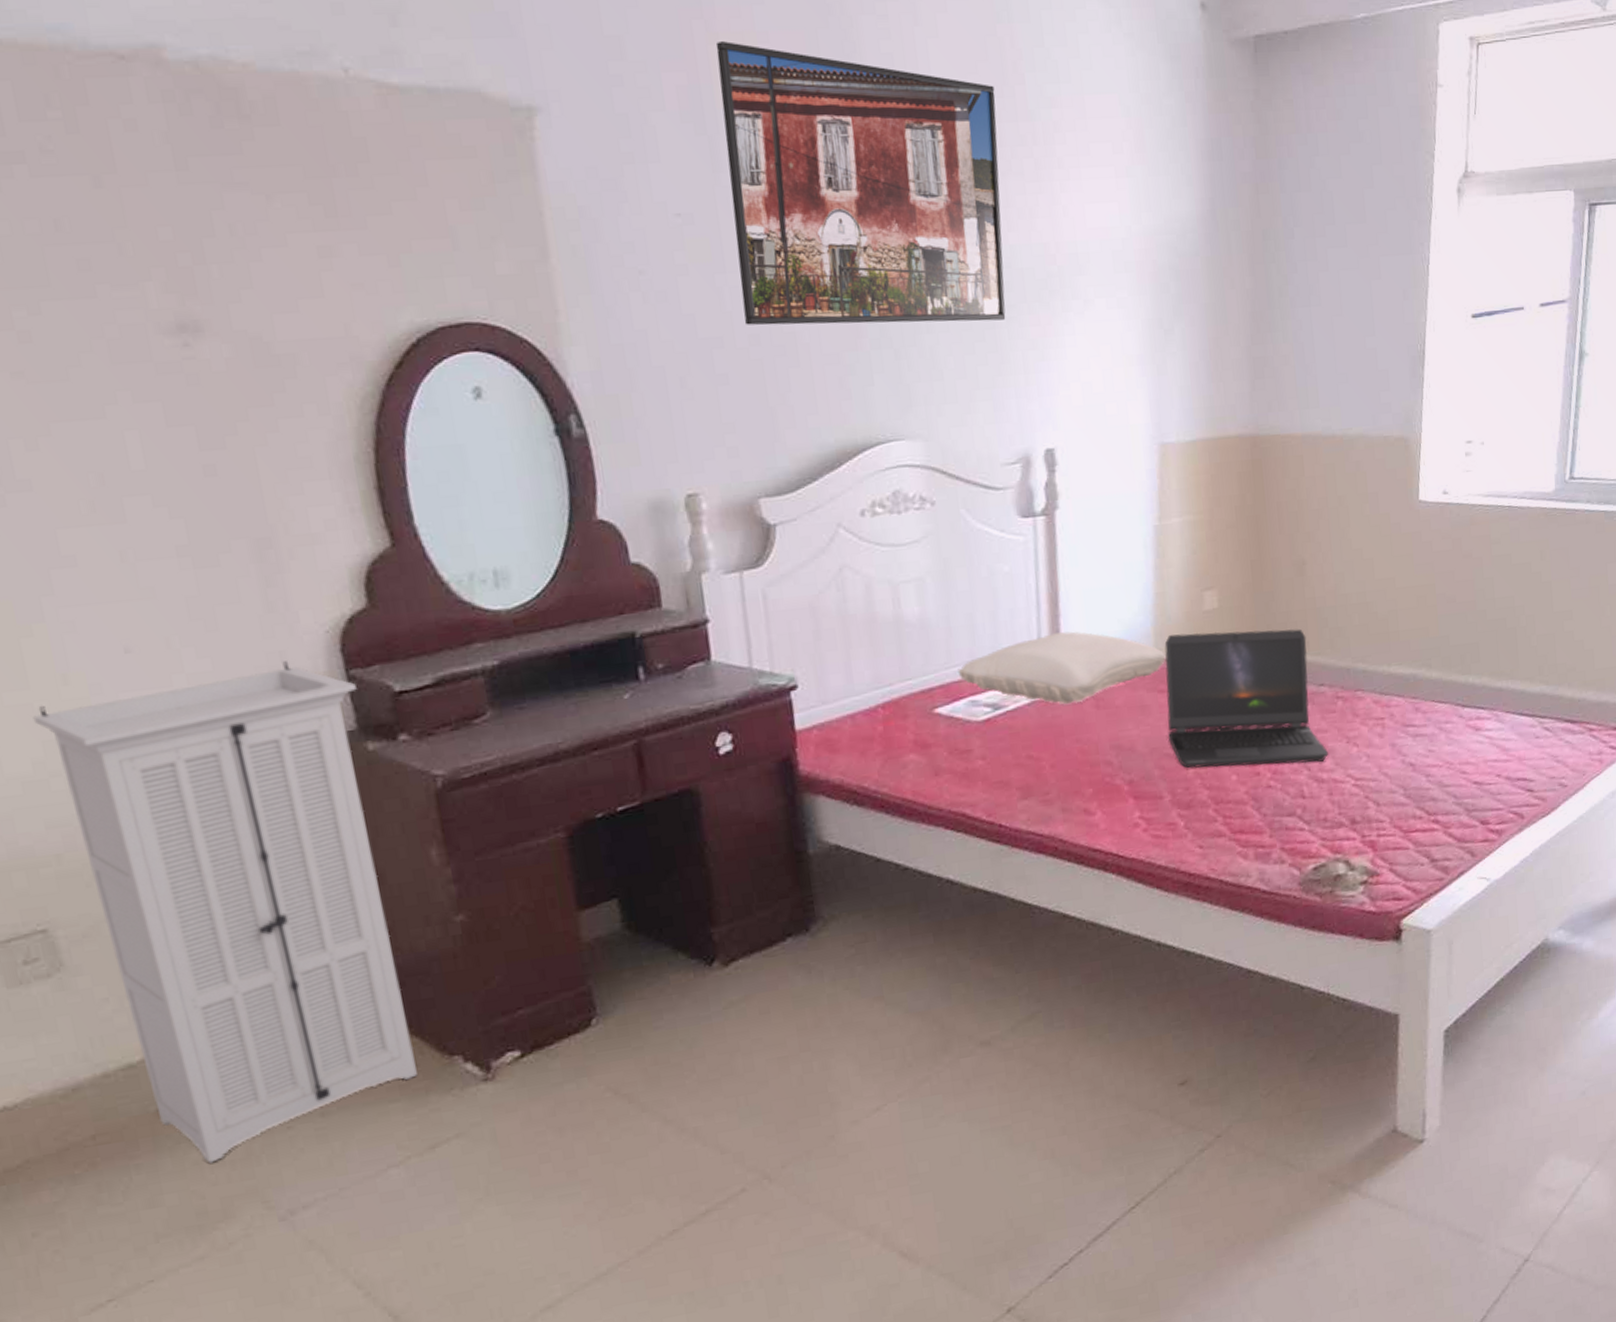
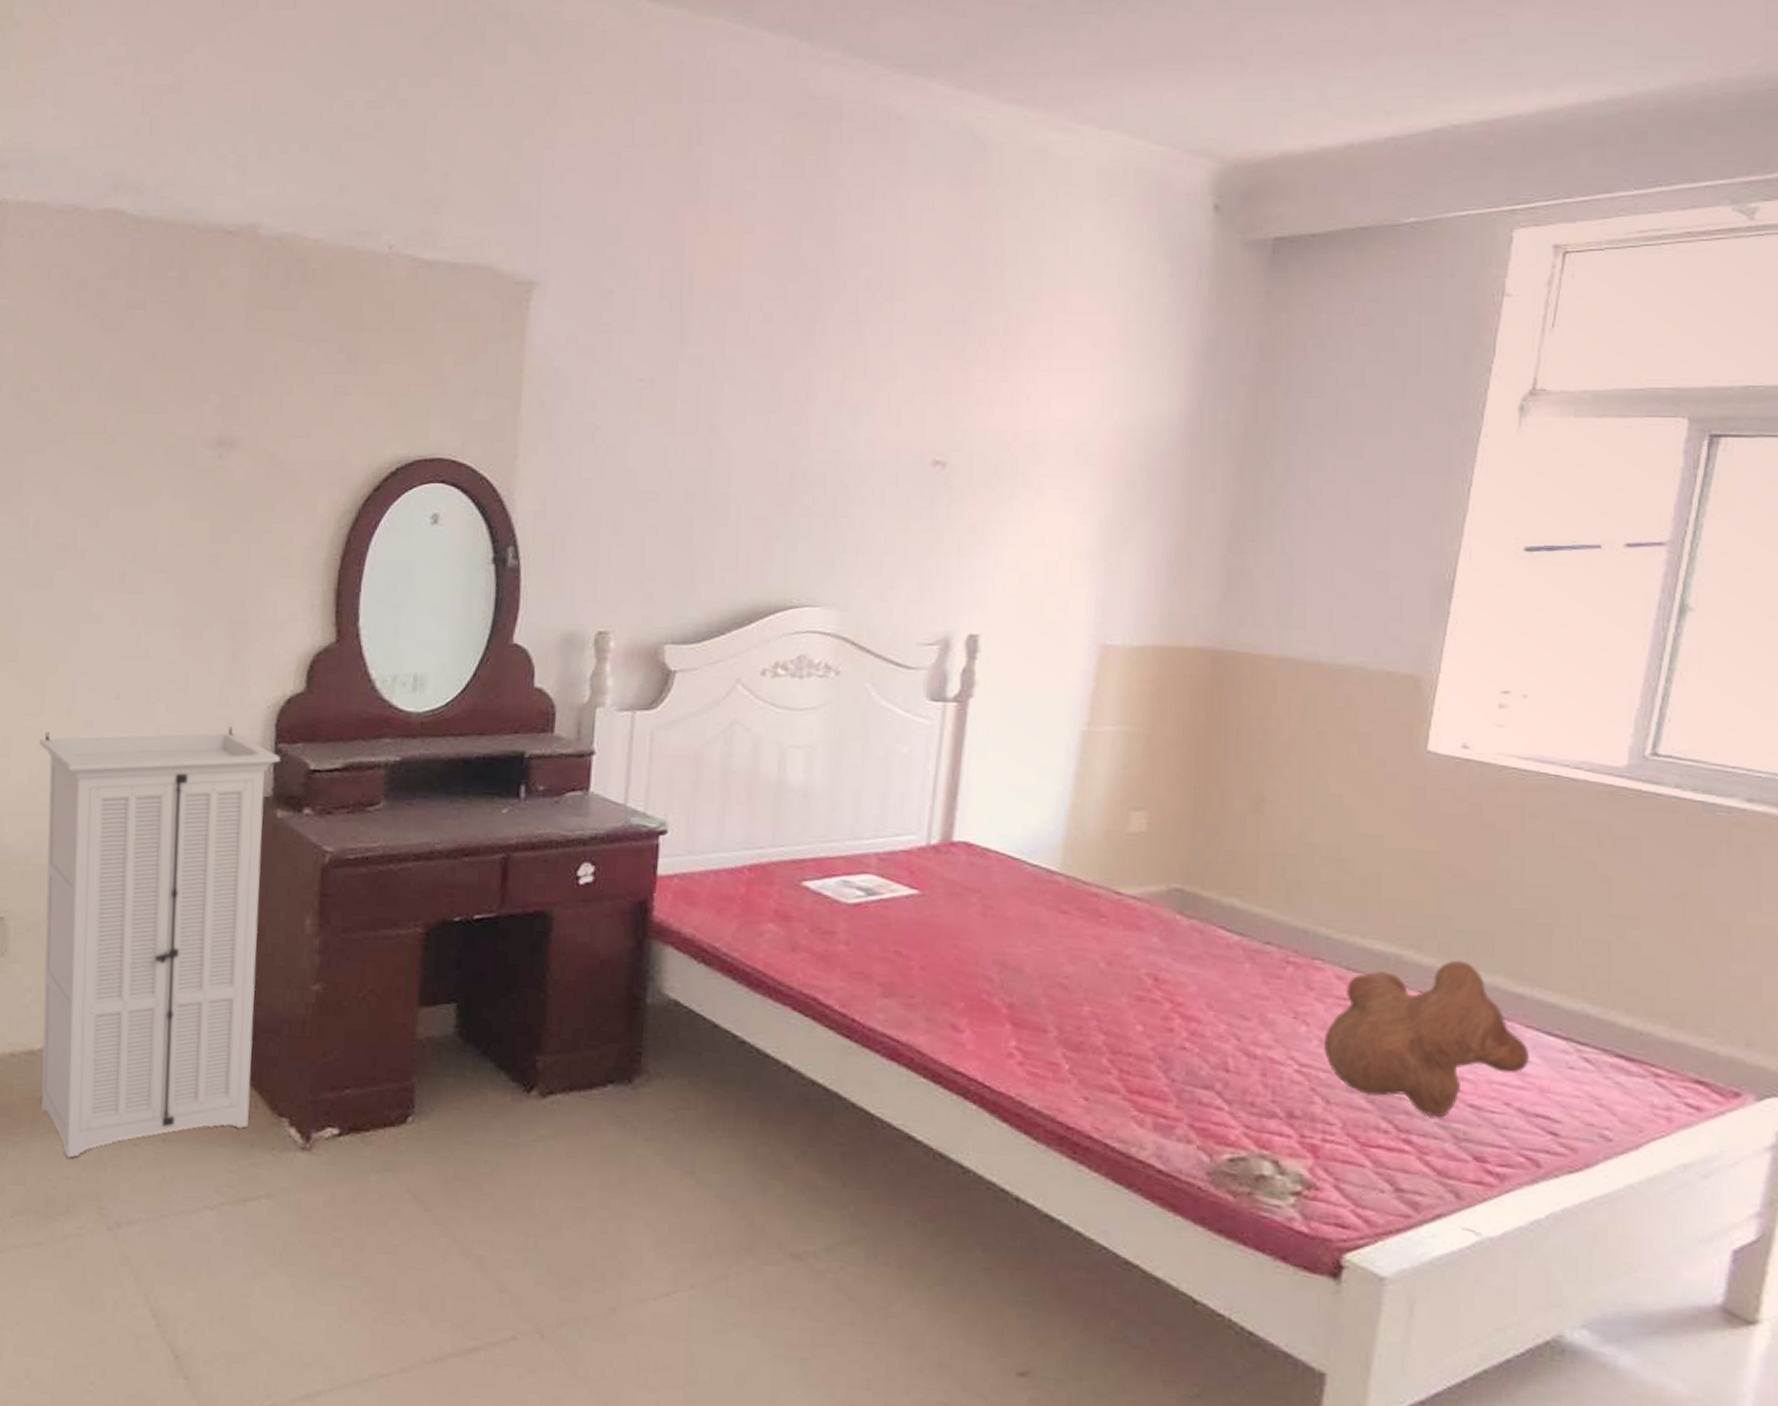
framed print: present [715,41,1006,326] -> none [682,232,971,501]
pillow: present [958,631,1166,705] -> none [834,826,1074,906]
laptop computer: present [1164,628,1328,768] -> none [1064,852,1267,1033]
teddy bear: none [1370,669,1510,798] -> present [1323,960,1529,1118]

